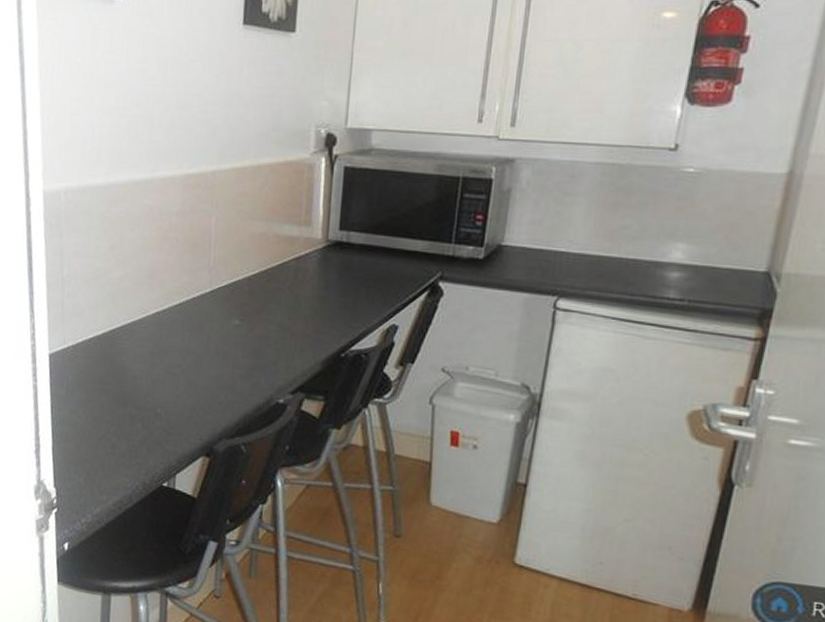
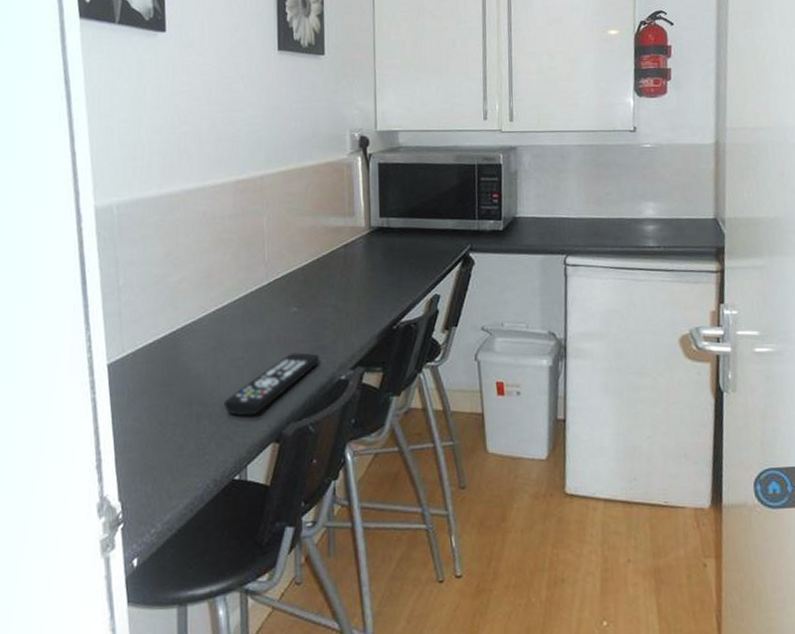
remote control: none [157,367,259,426] -> present [224,352,320,416]

